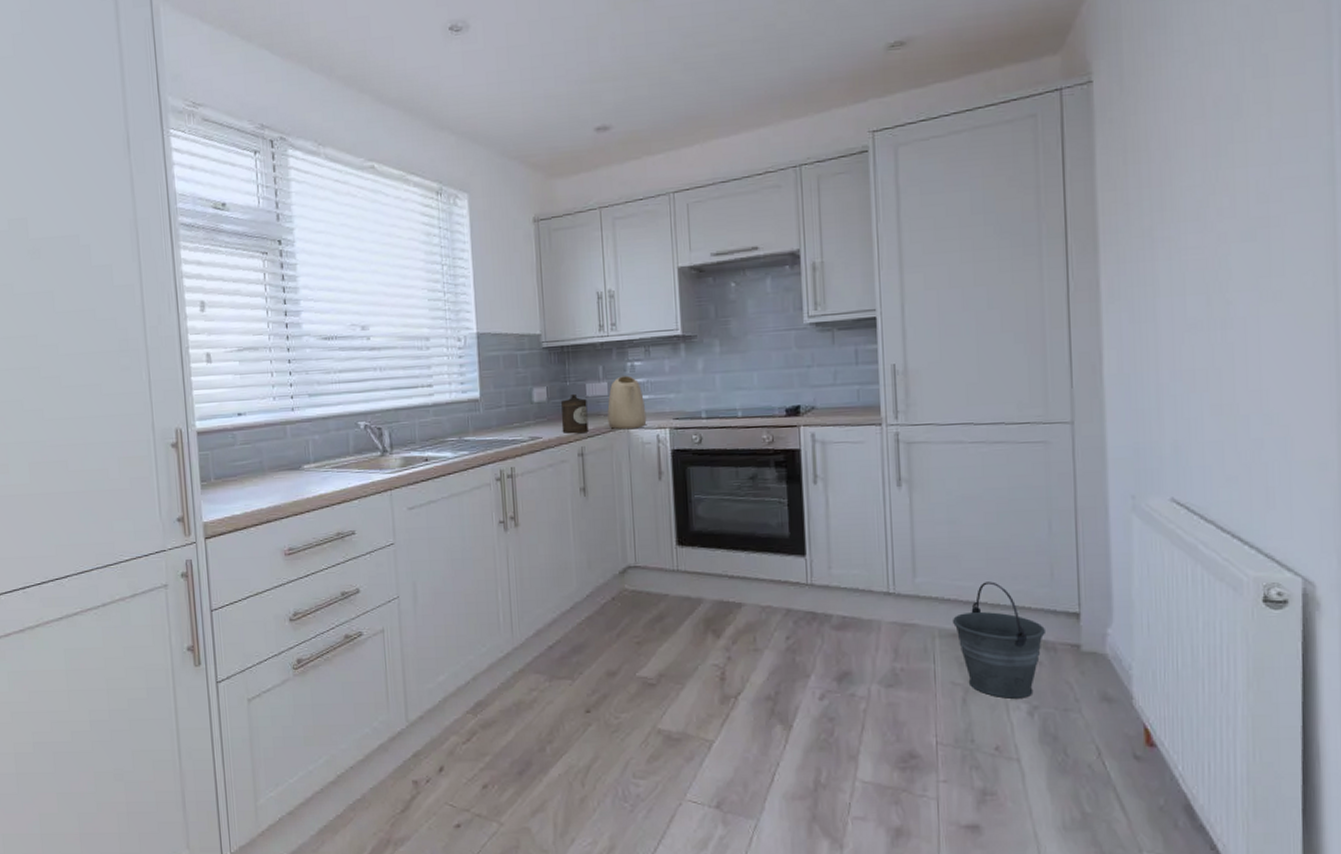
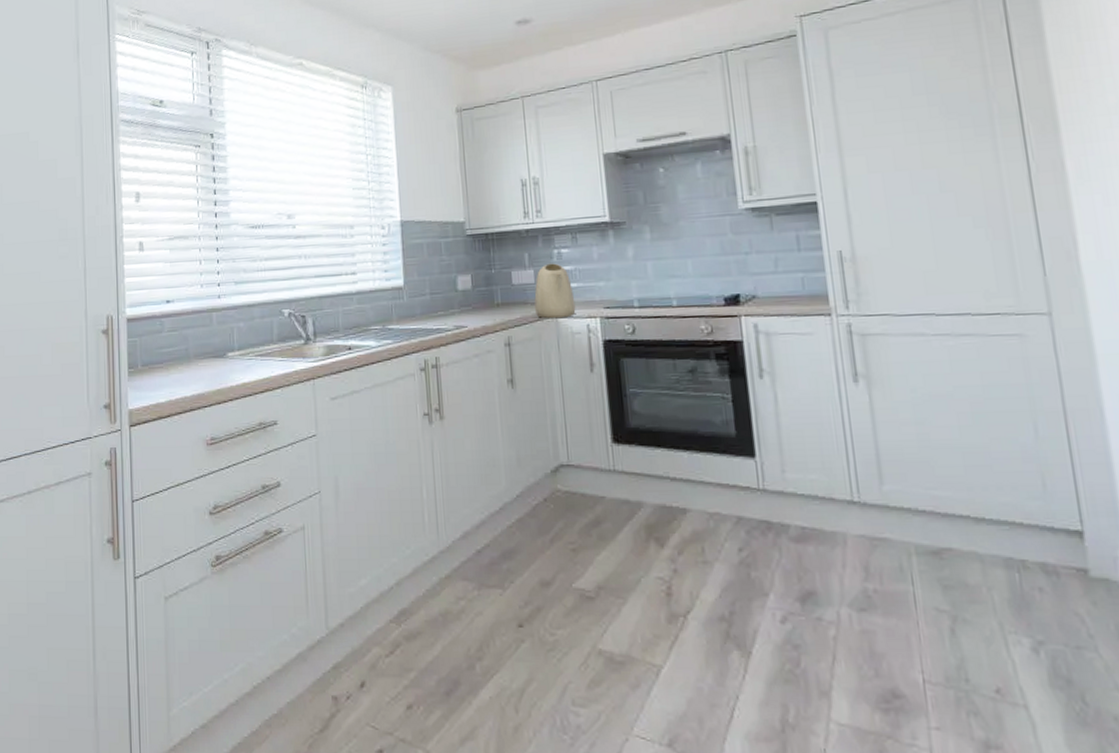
canister: present [561,394,589,435] -> none [487,282,515,324]
bucket: present [952,581,1047,699] -> none [929,492,1045,631]

